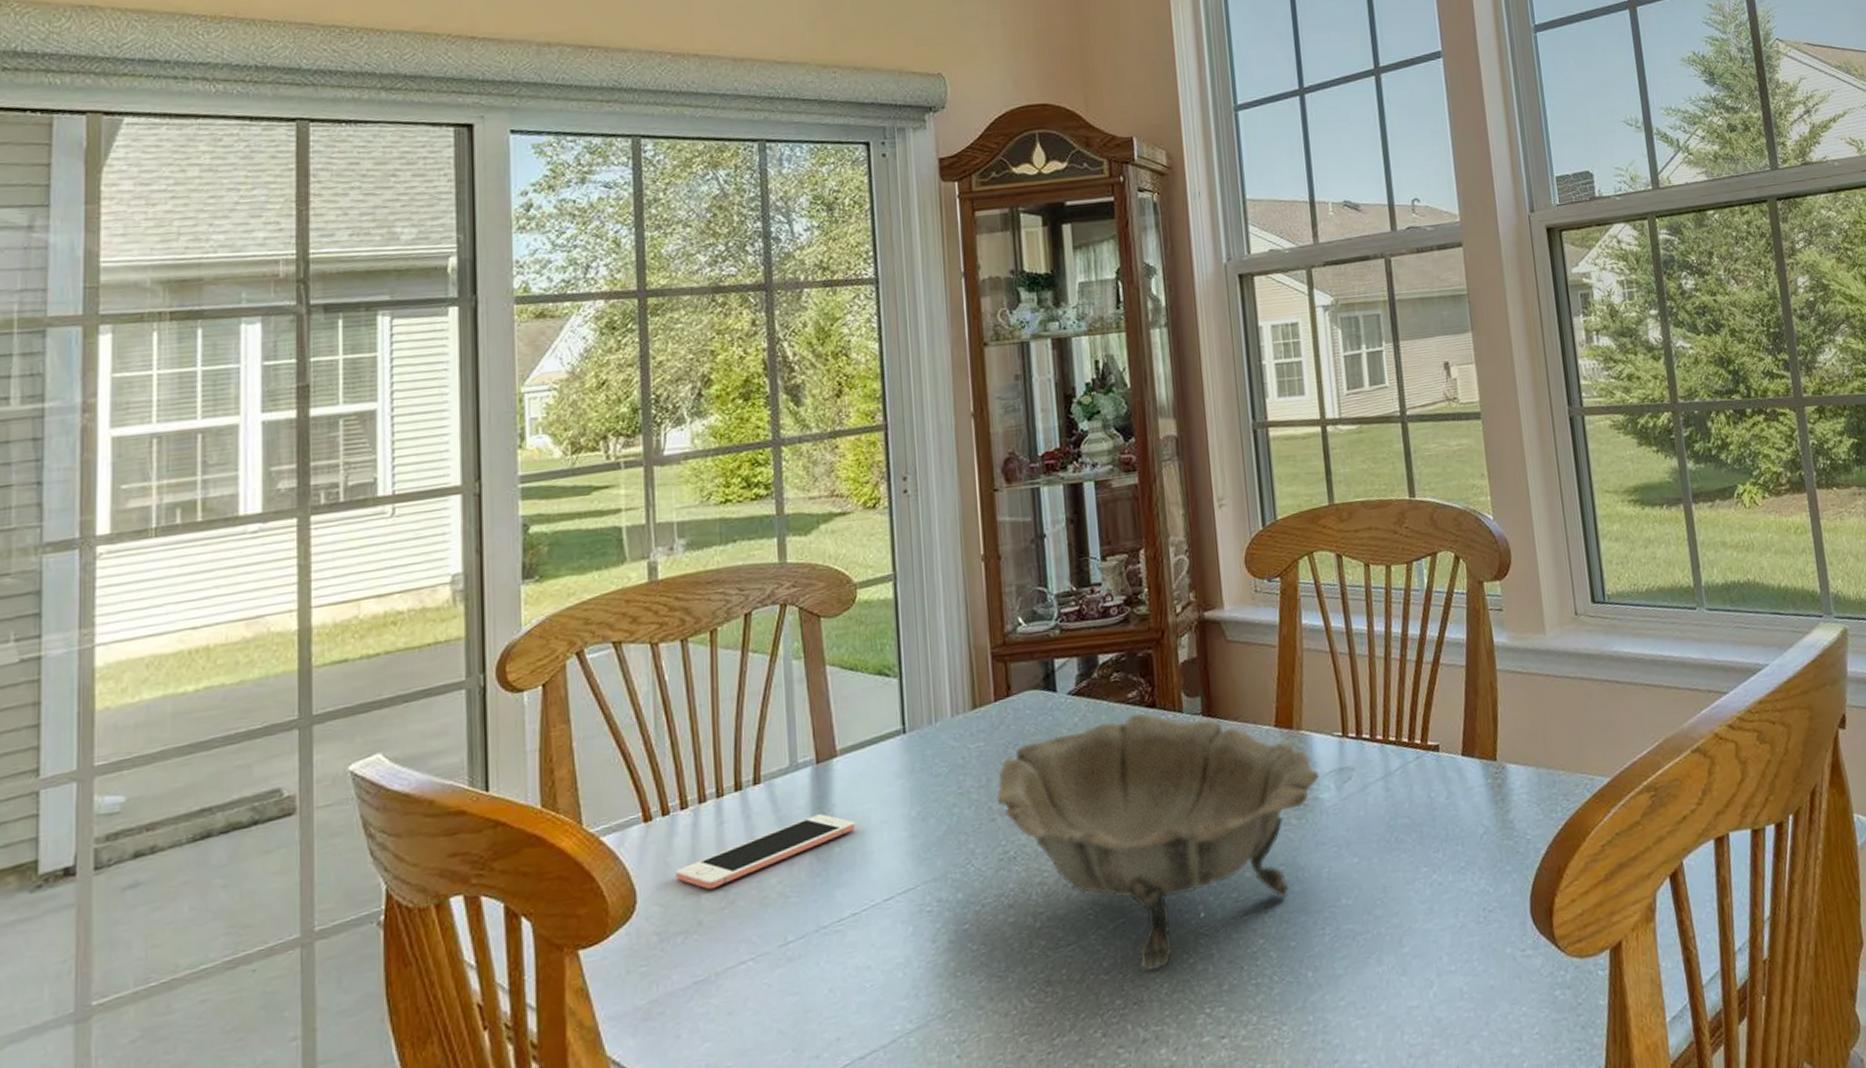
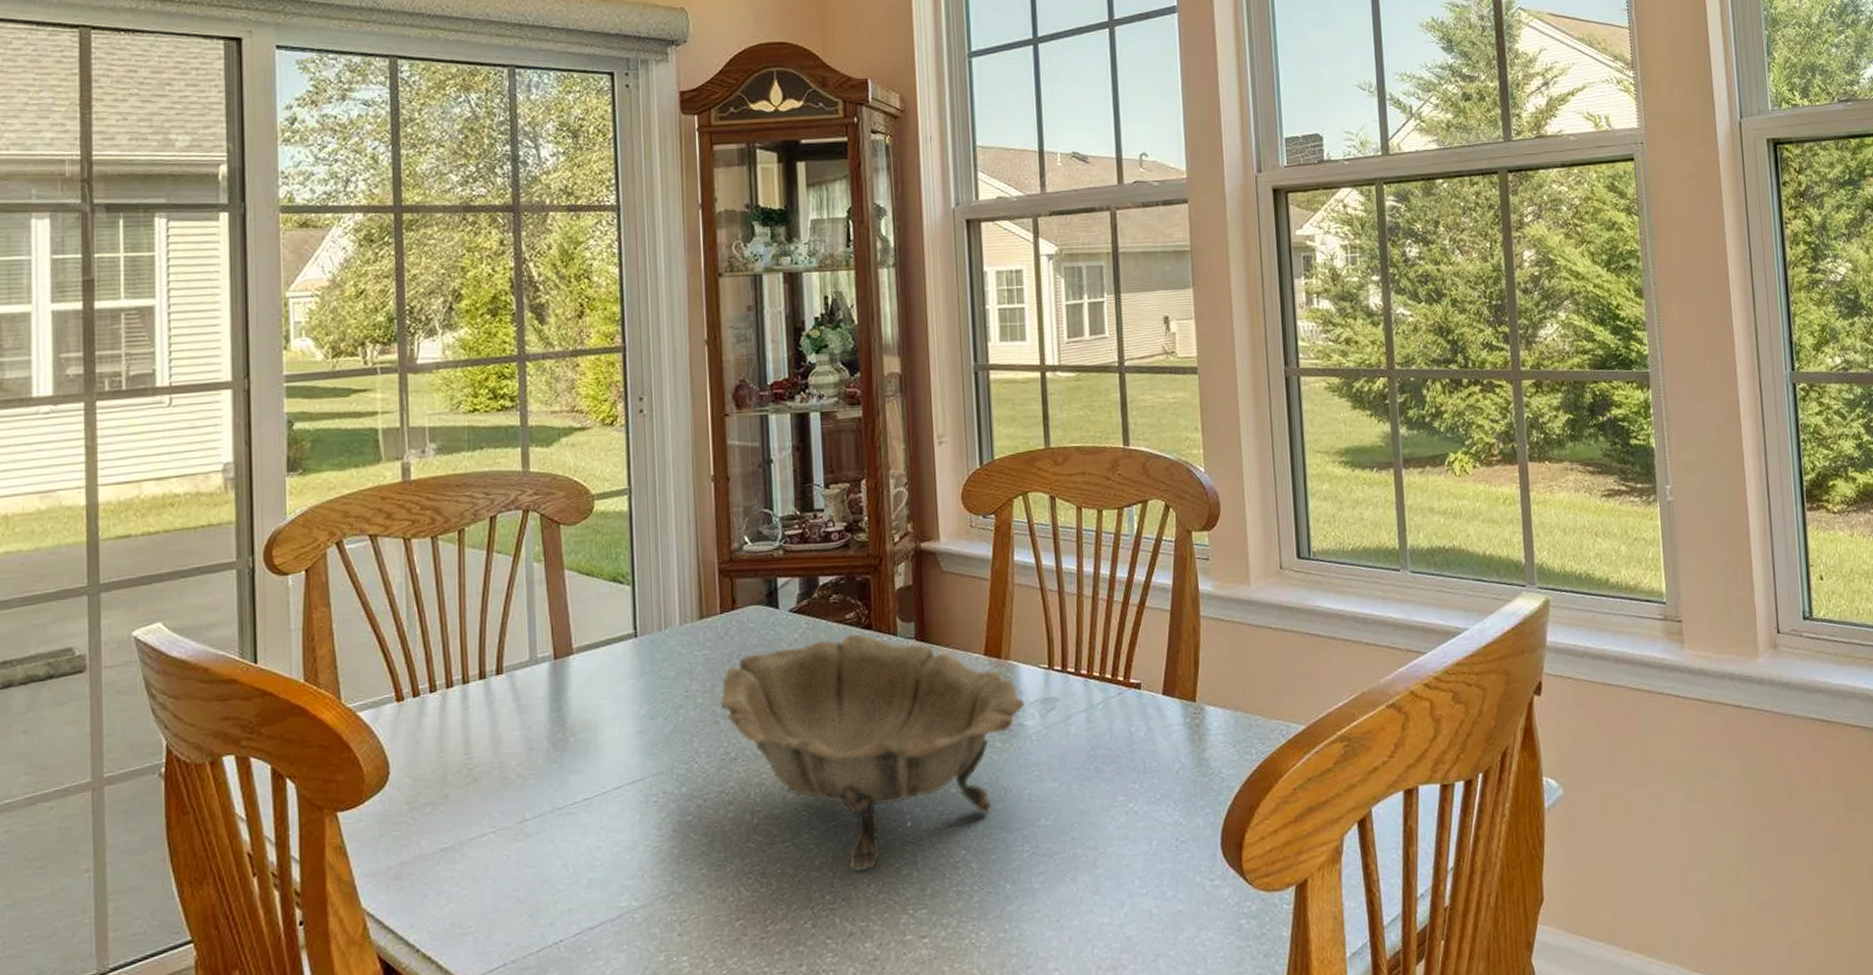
cell phone: present [676,814,856,890] -> none [425,705,589,767]

